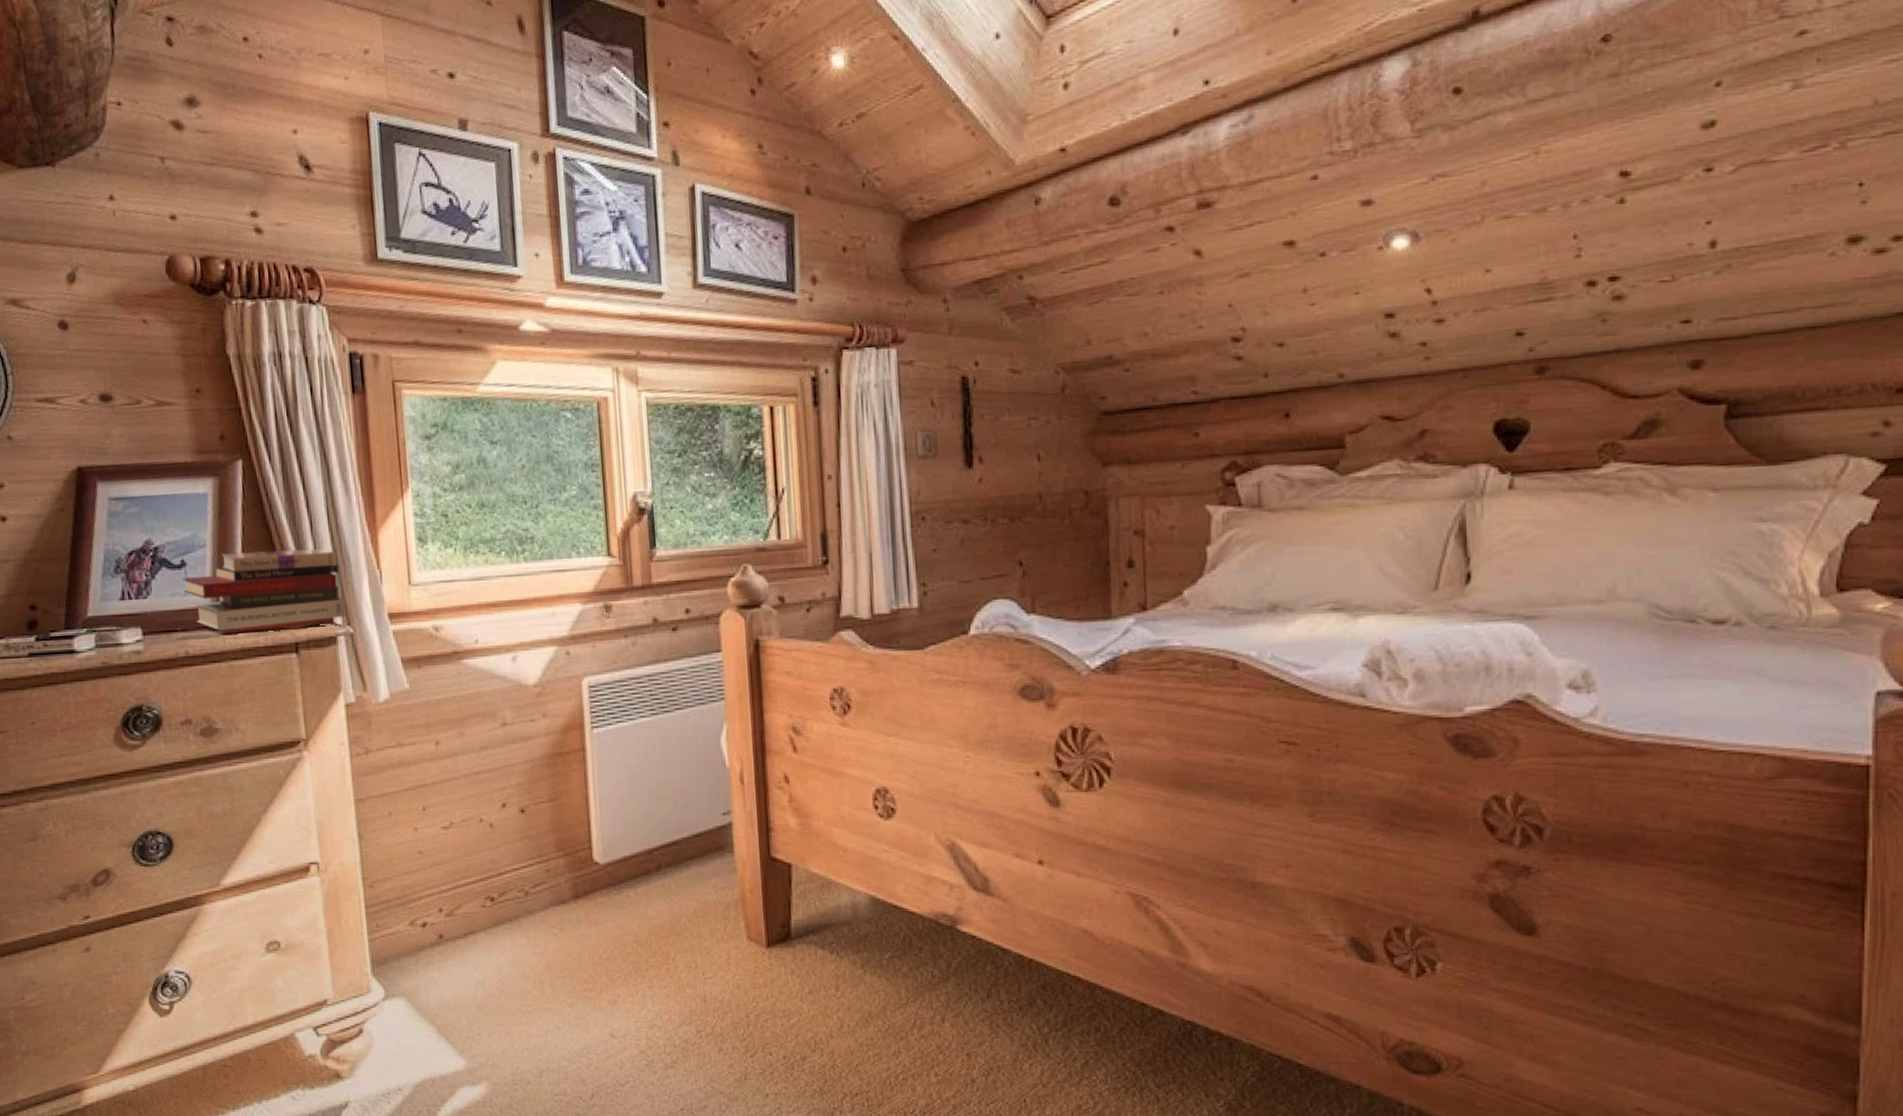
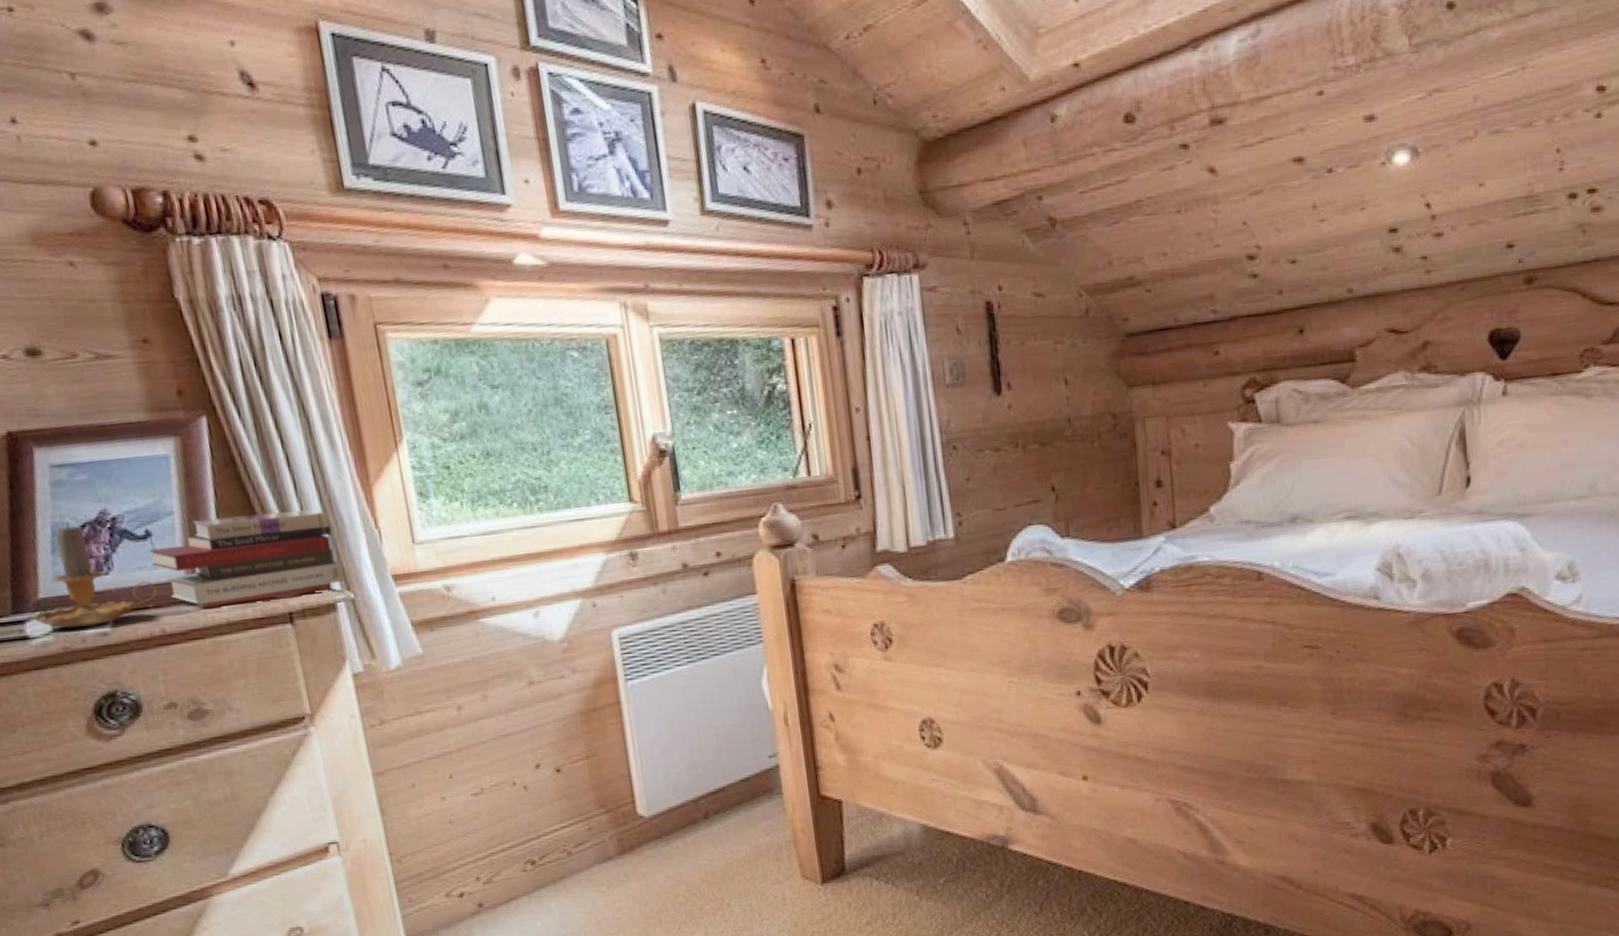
candle: none [80,549,185,645] -> present [32,521,158,629]

